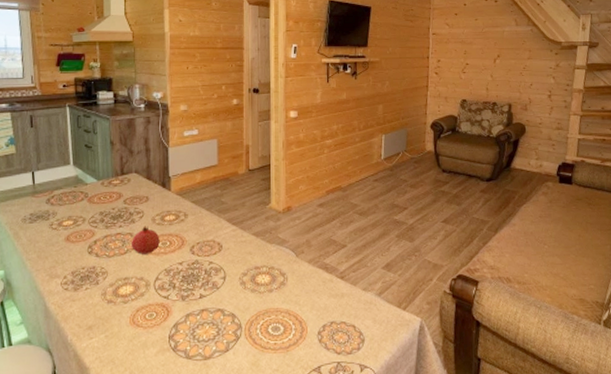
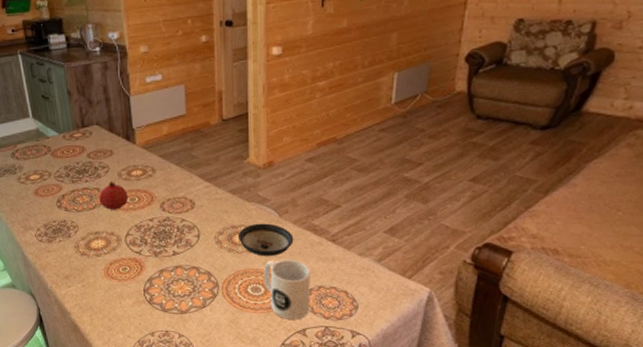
saucer: none [261,263,309,296] -> present [238,223,294,257]
mug: none [283,298,324,358] -> present [264,260,311,320]

